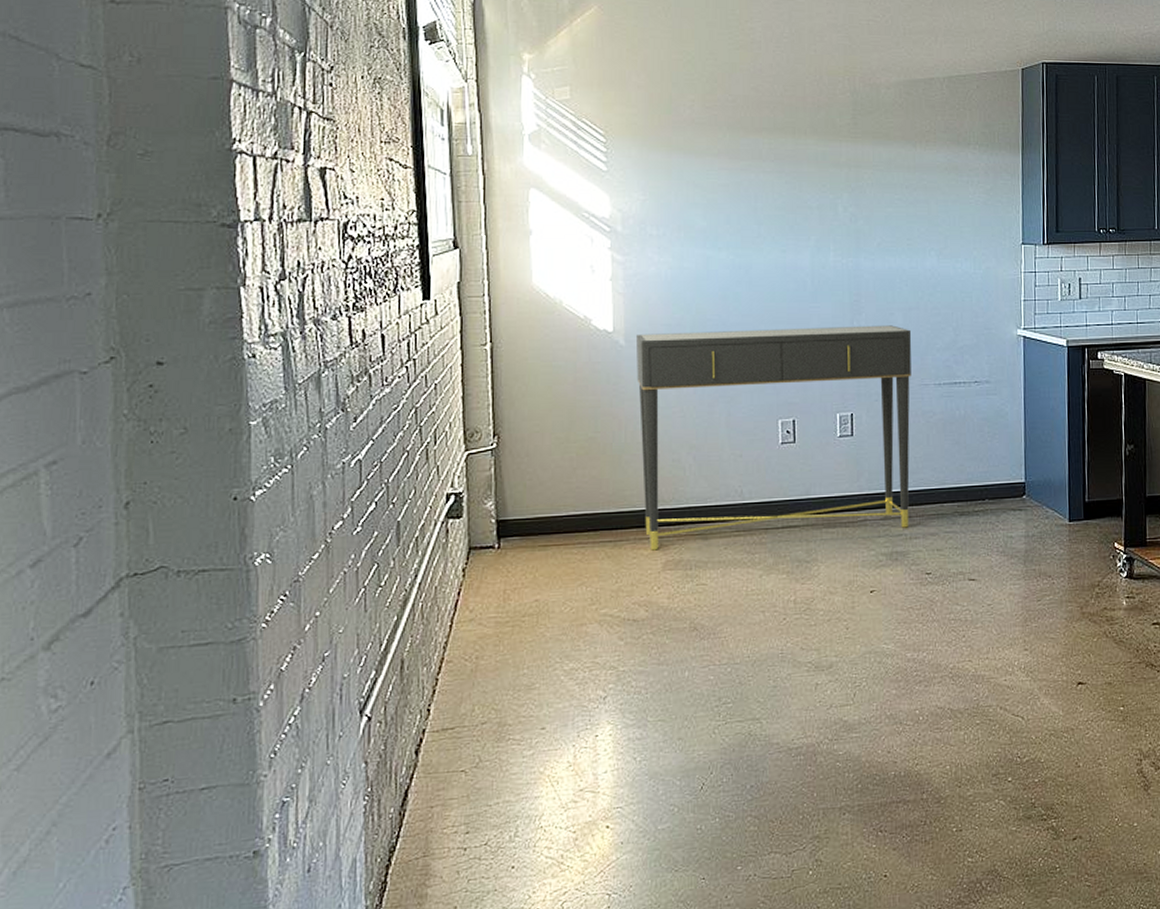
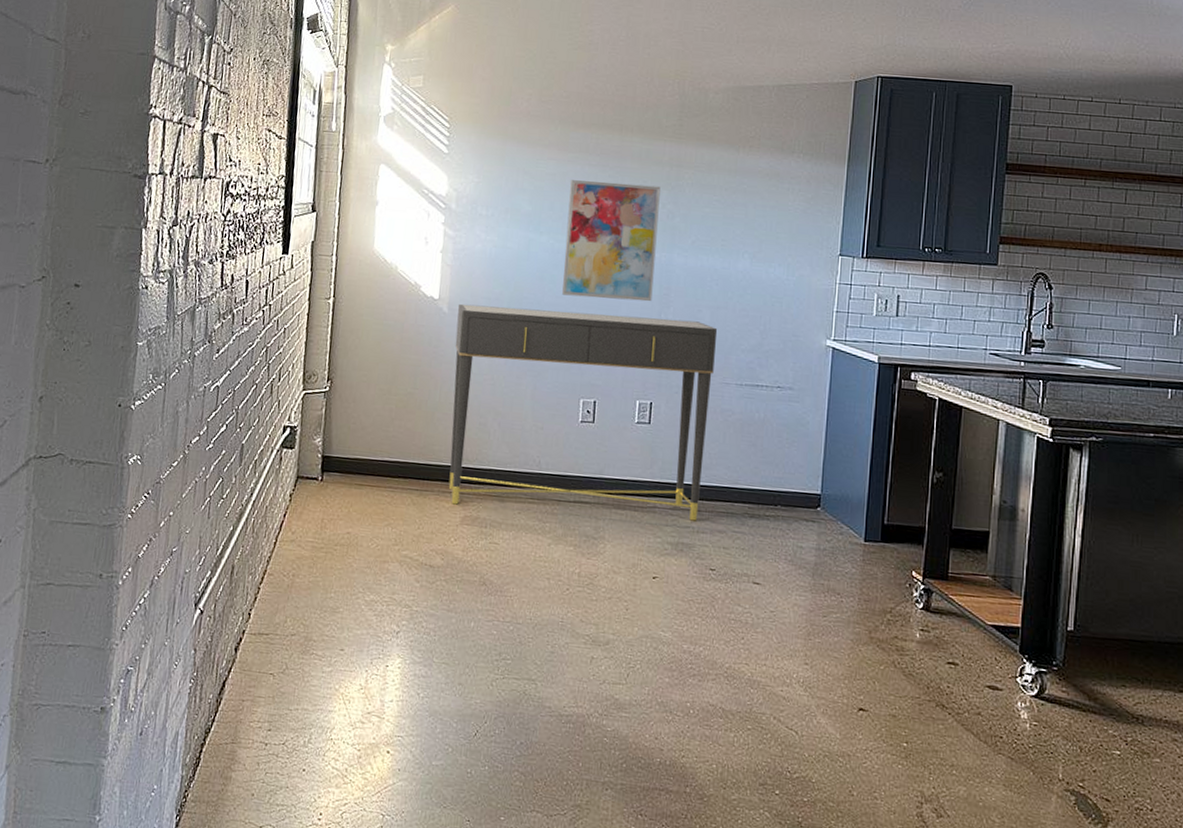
wall art: none [746,188,843,313] -> present [562,180,661,302]

